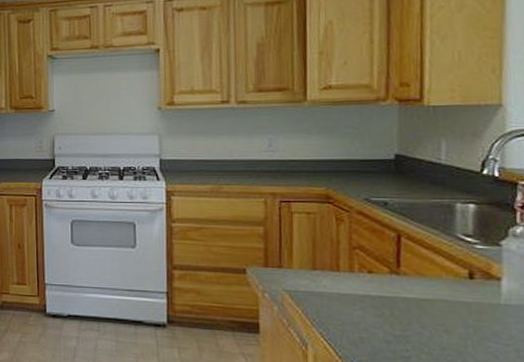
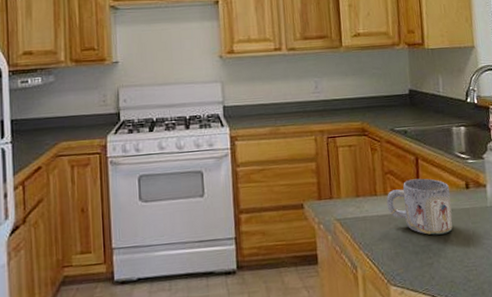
mug: none [352,258,445,327] -> present [386,178,453,235]

